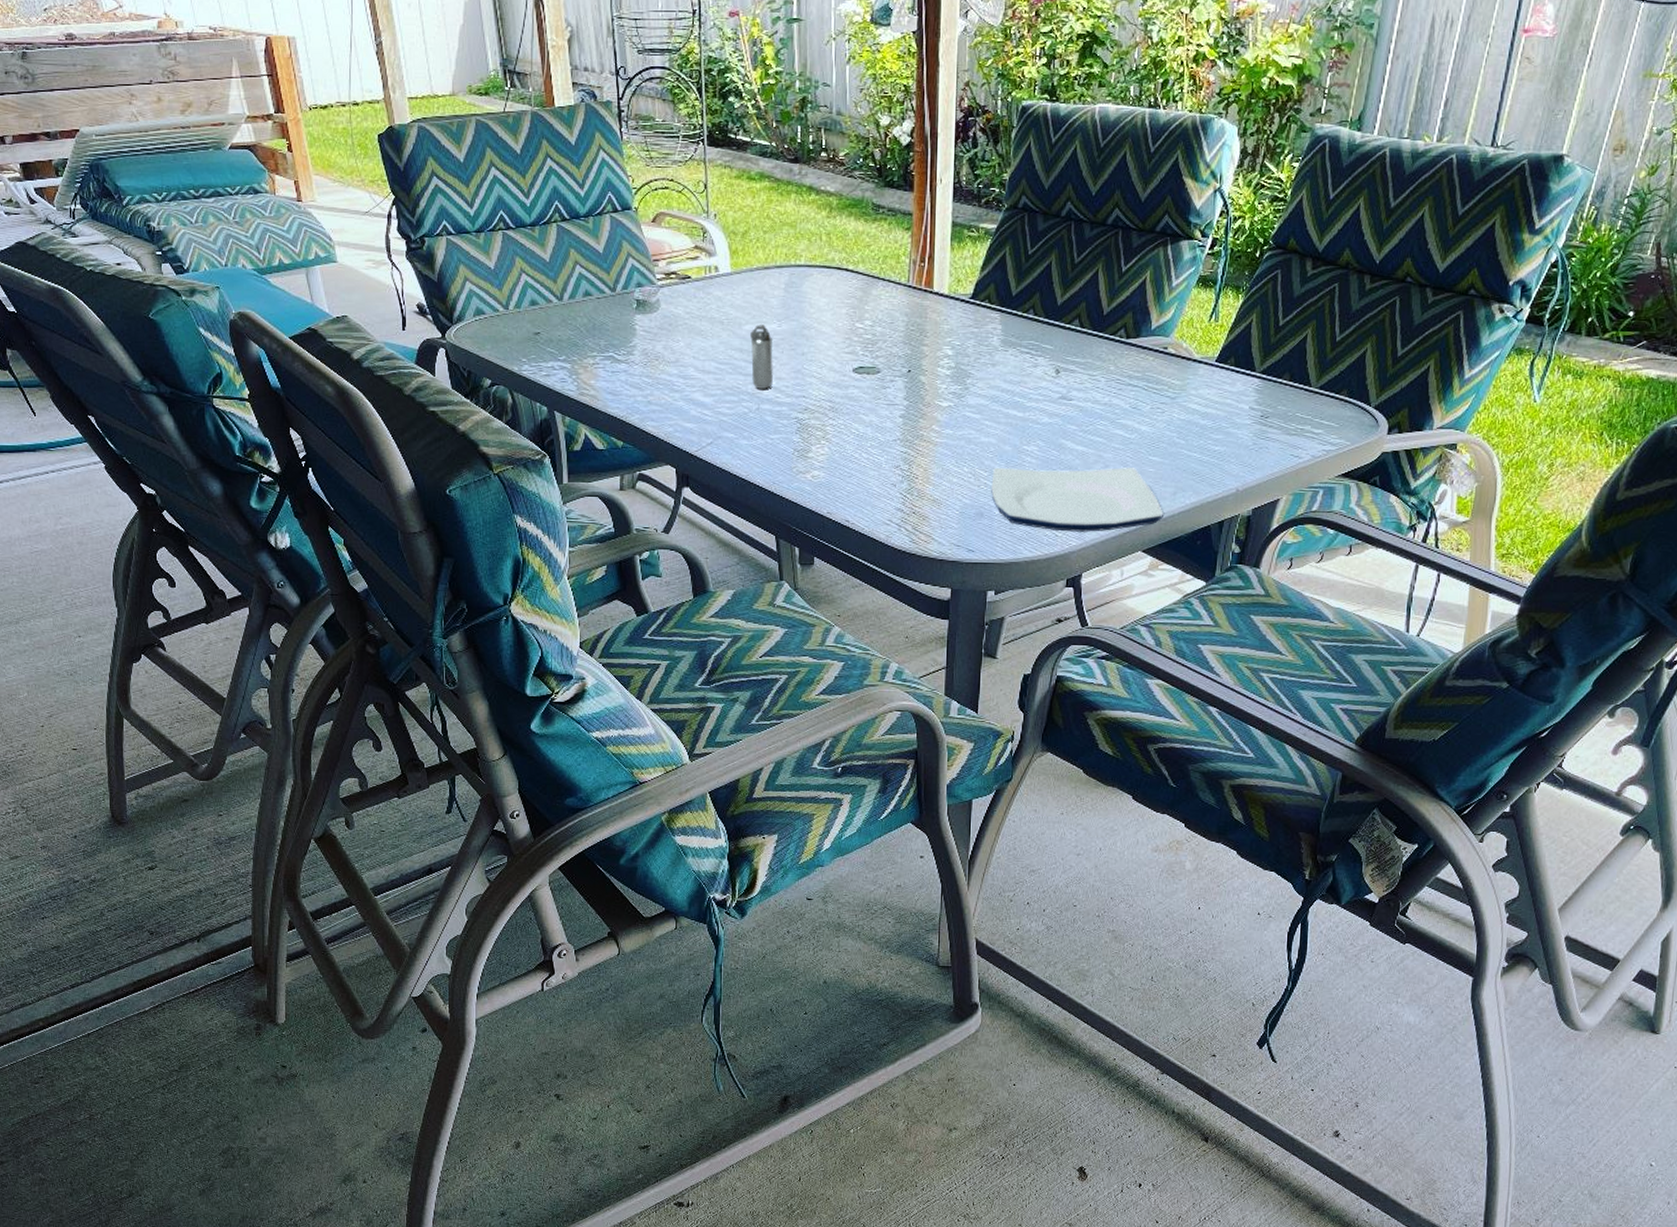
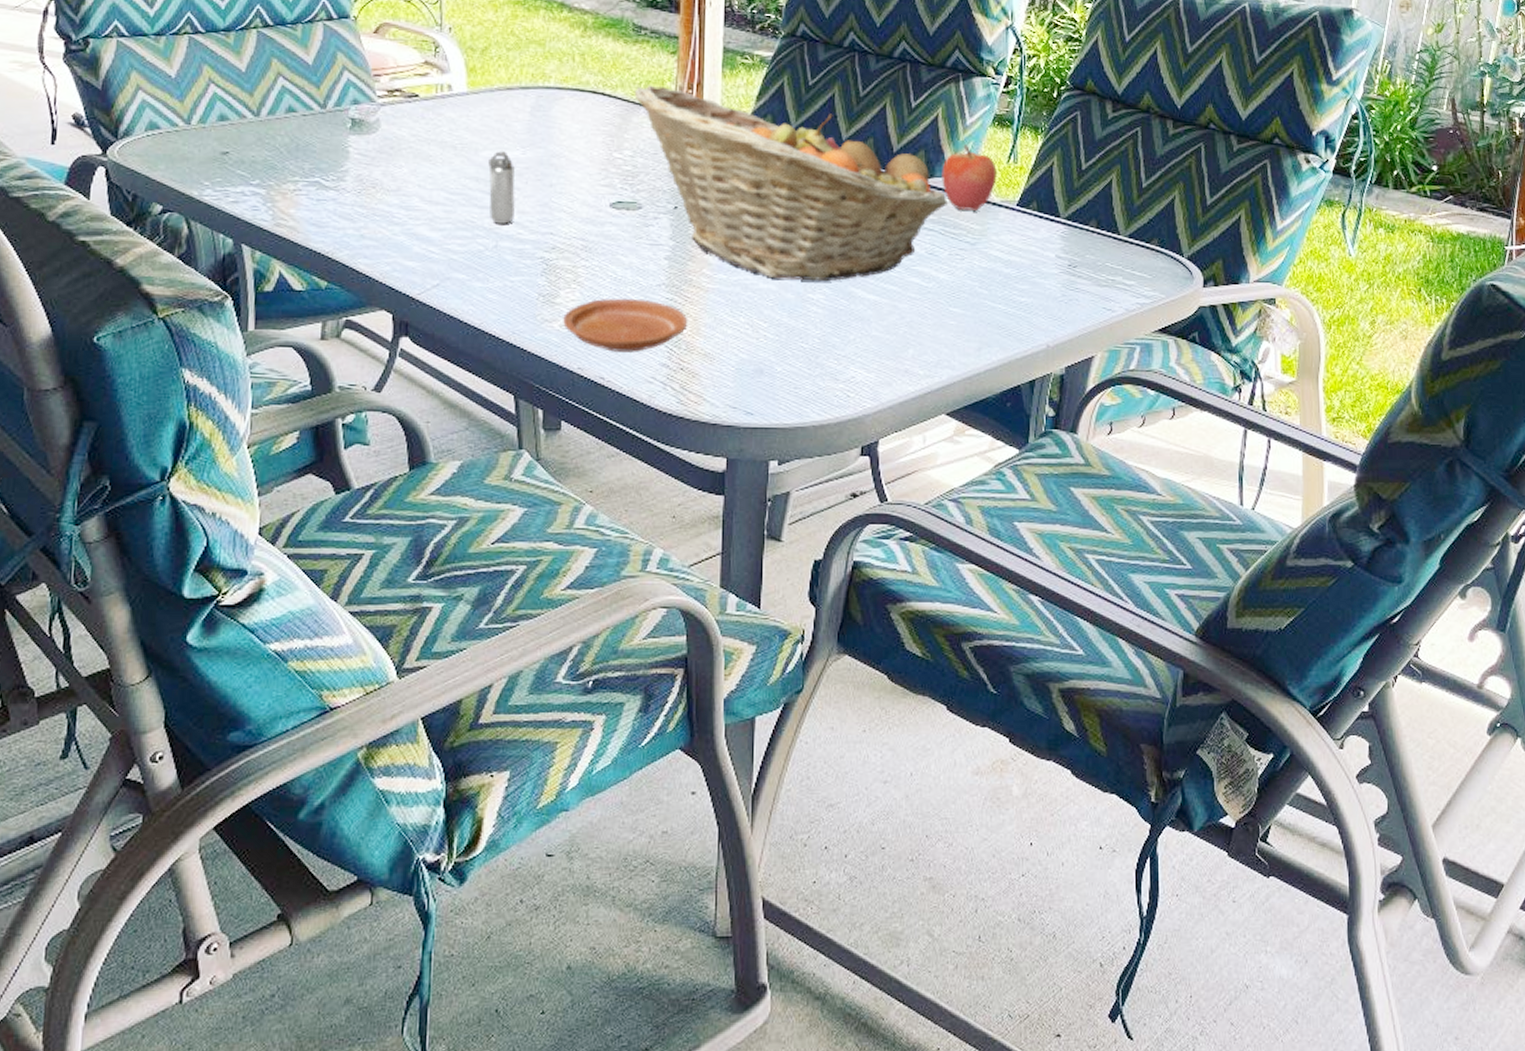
plate: none [814,452,920,499] -> present [563,298,688,352]
fruit basket: none [873,260,1152,435] -> present [634,85,947,282]
plate: present [991,467,1163,532] -> none [772,317,968,392]
apple: none [1147,306,1200,367] -> present [942,145,998,210]

